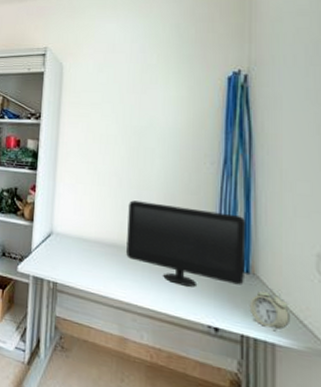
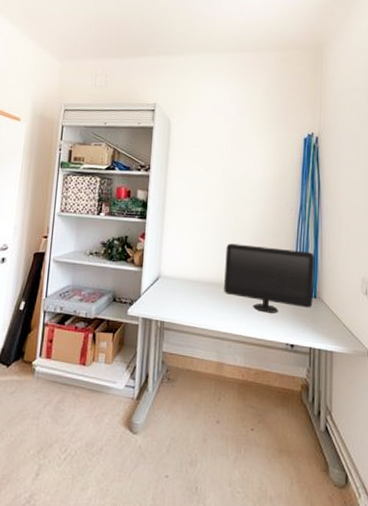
alarm clock: present [249,288,290,332] -> none [316,308,343,342]

